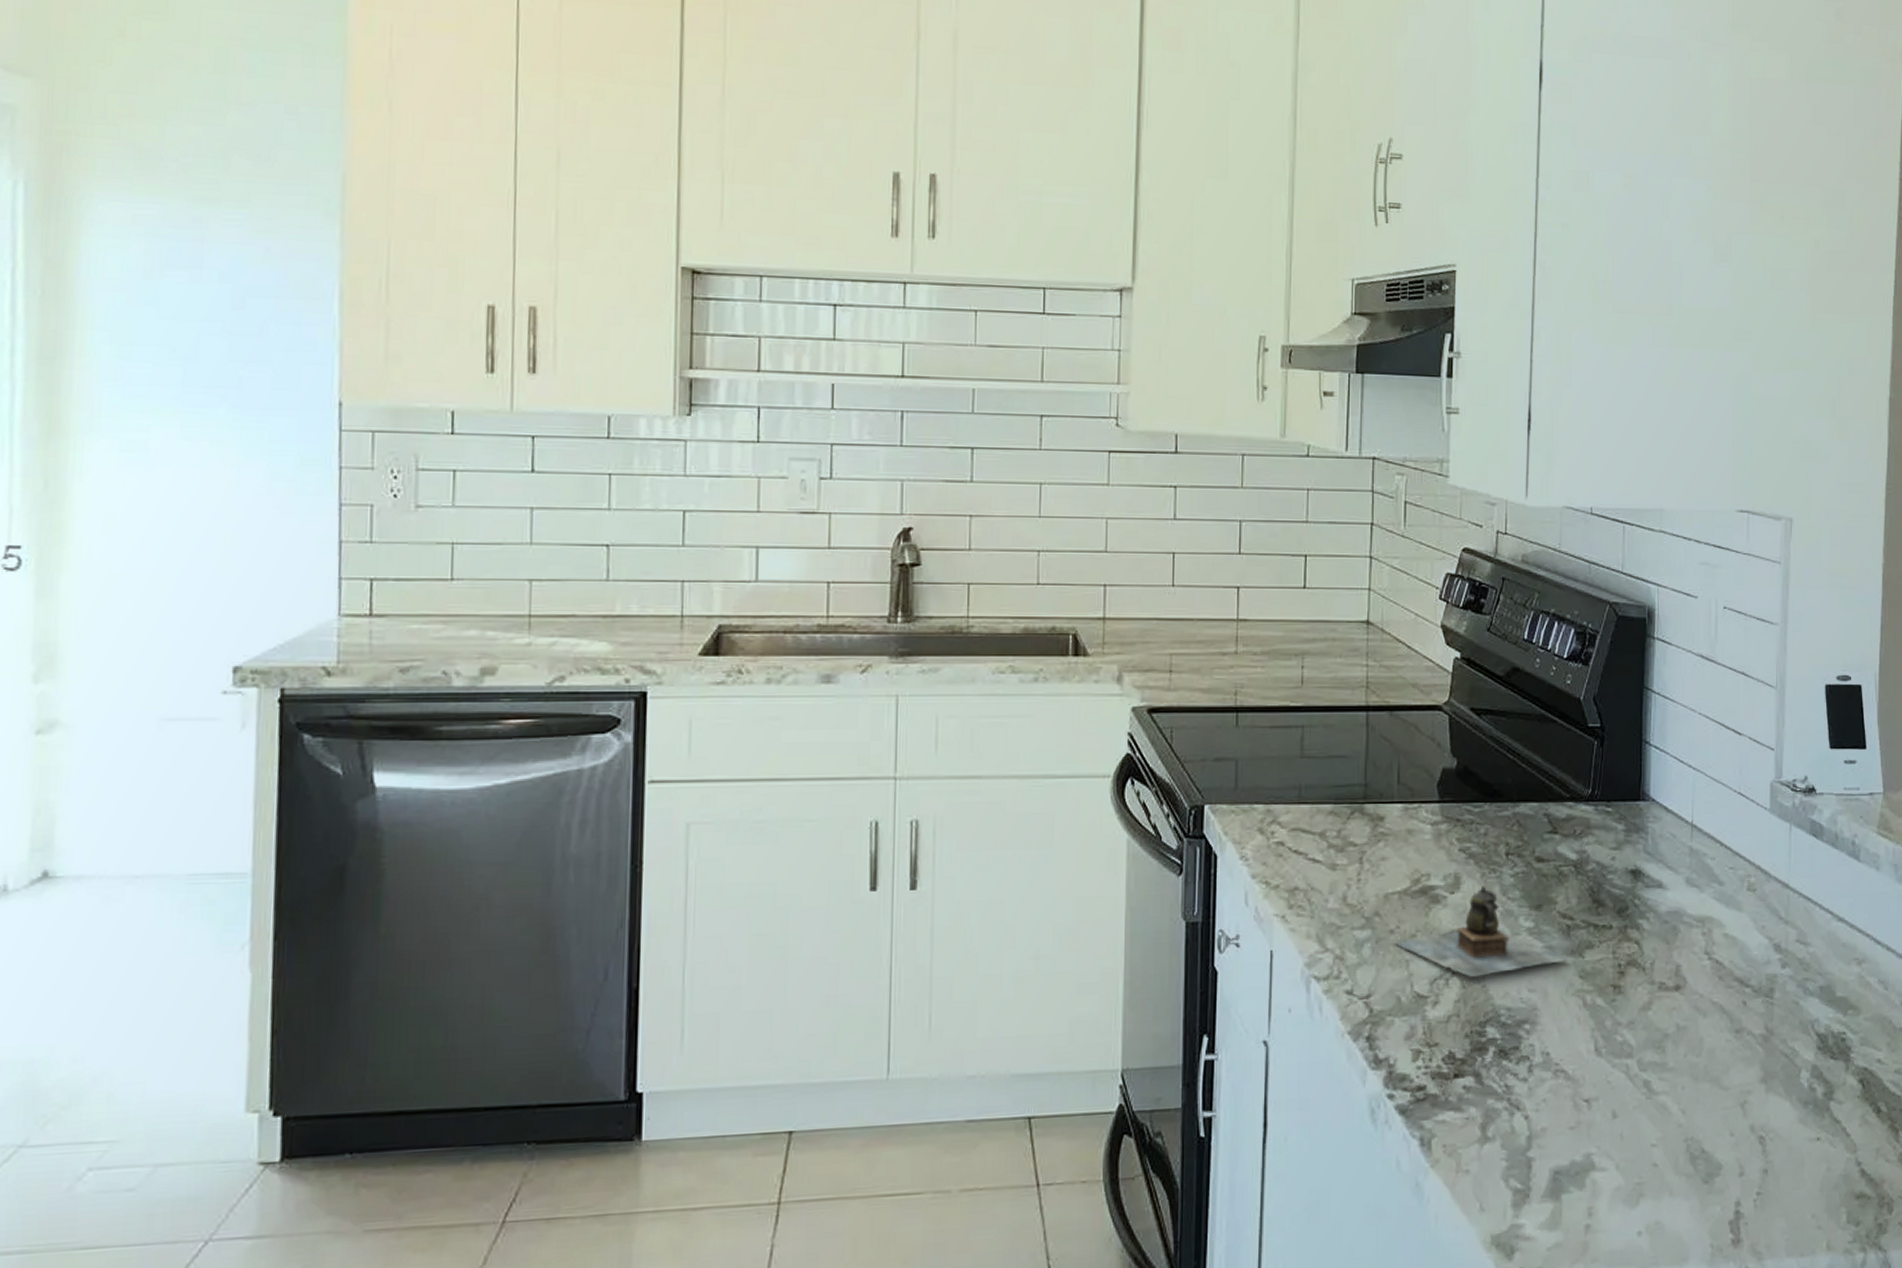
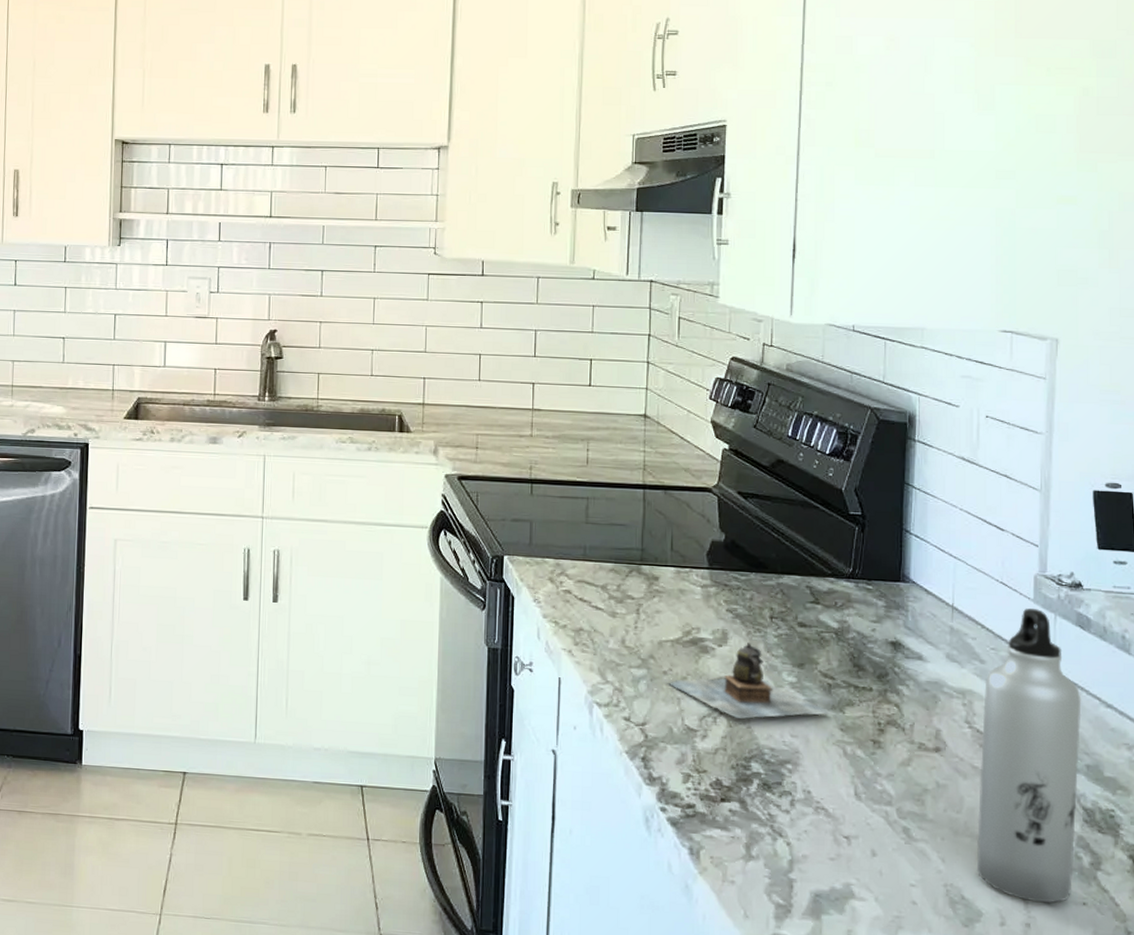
water bottle: none [1716,820,1815,1145] -> present [976,608,1082,903]

